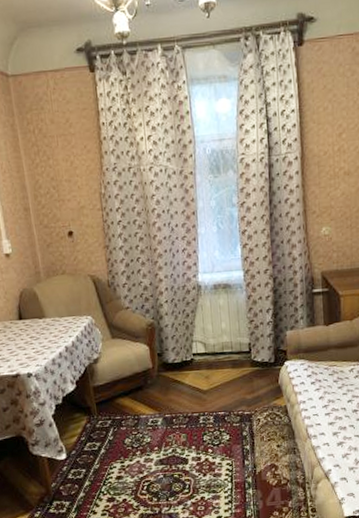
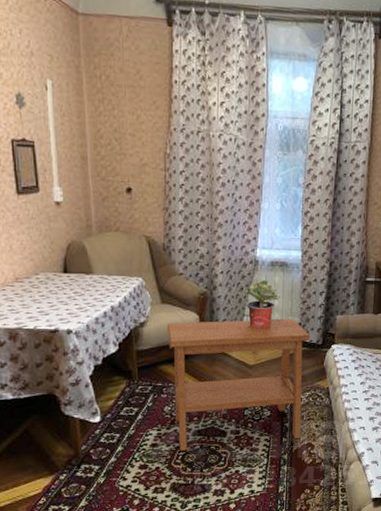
side table: none [120,339,263,482] -> present [168,318,311,451]
potted plant: none [191,303,229,353] -> present [245,279,282,329]

